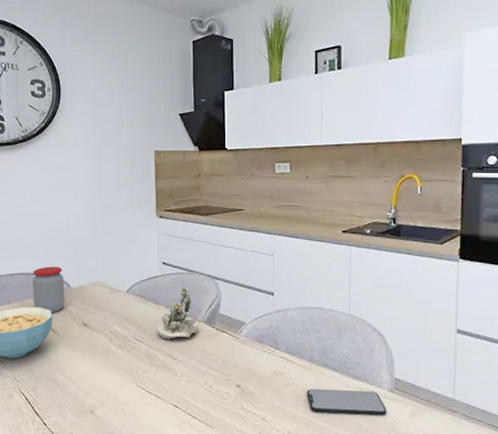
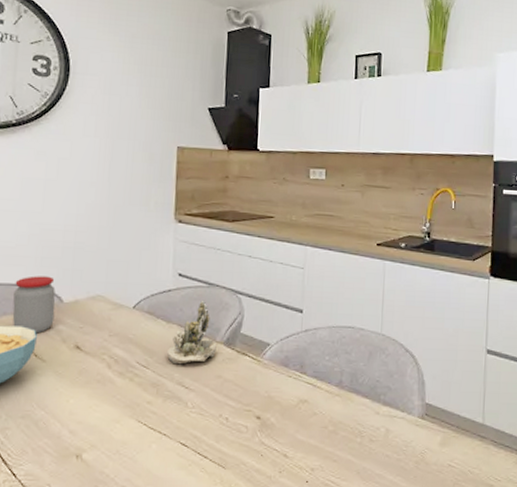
smartphone: present [306,388,387,416] -> none [333,418,417,446]

